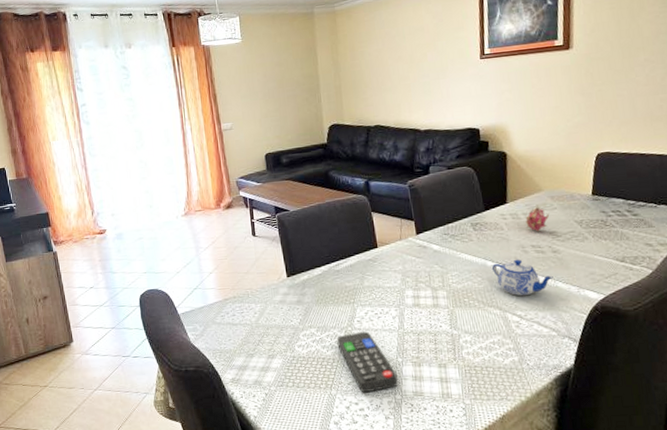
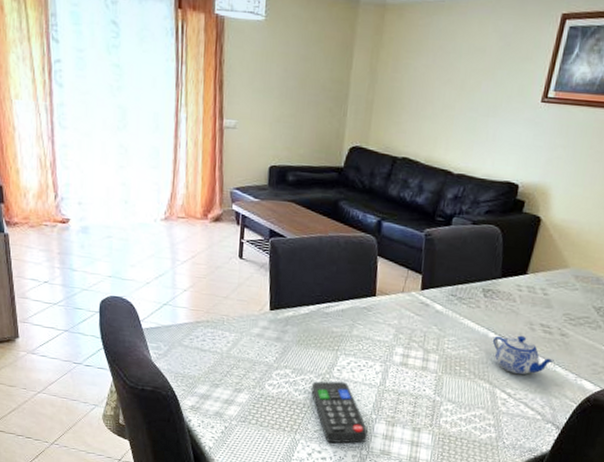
fruit: present [525,205,550,232] -> none [541,282,569,311]

